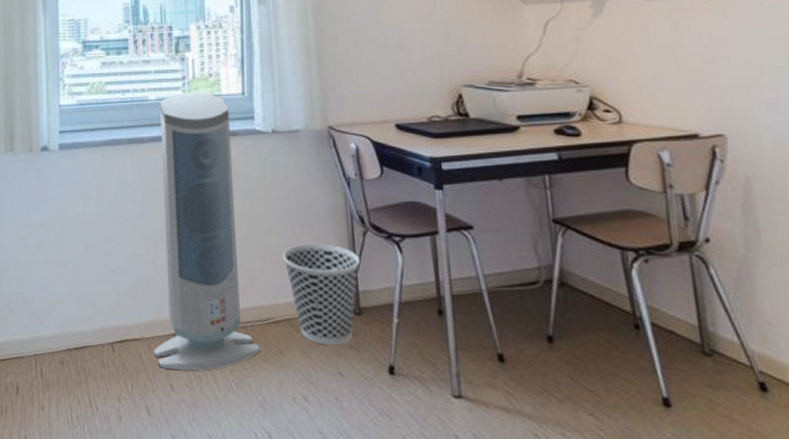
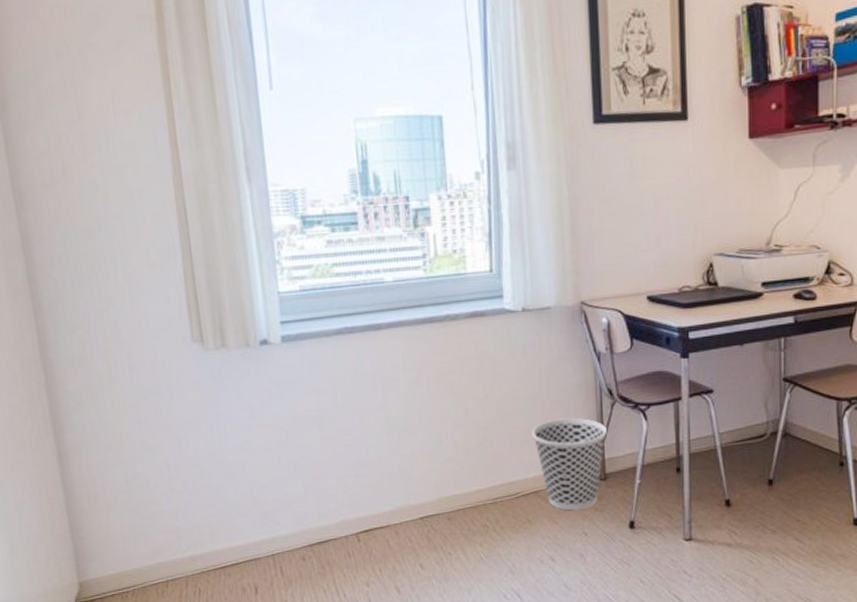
air purifier: present [153,92,261,371] -> none [398,271,510,551]

